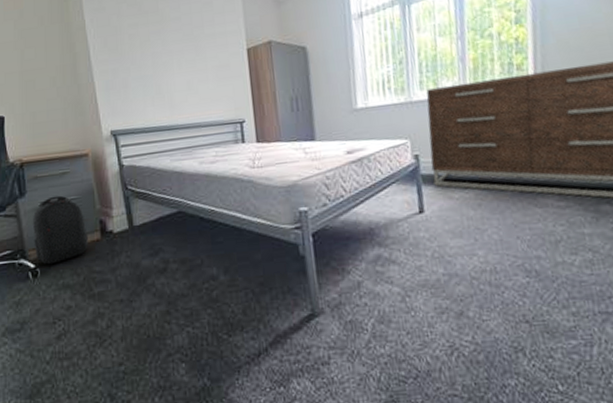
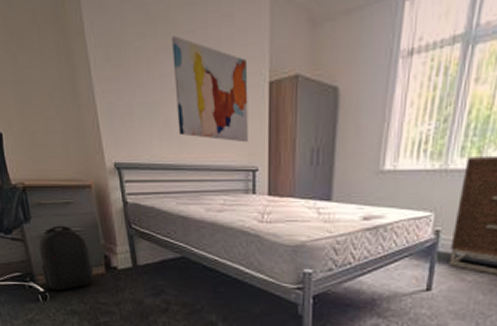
wall art: none [161,22,233,100] -> present [172,36,248,143]

